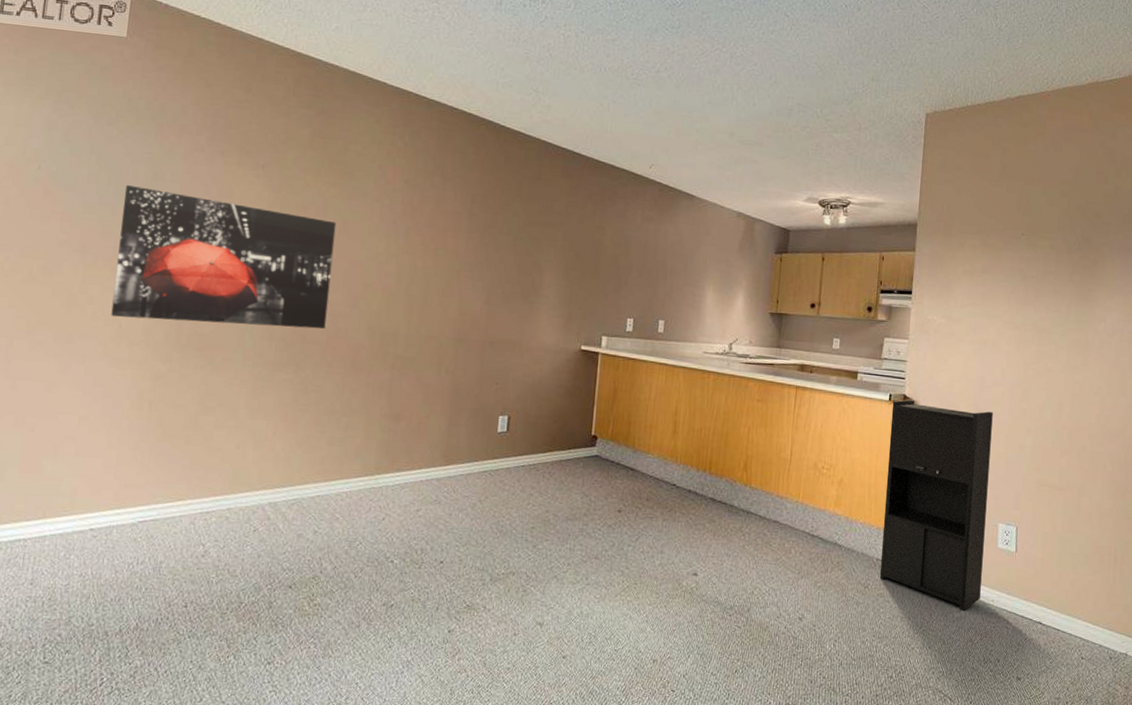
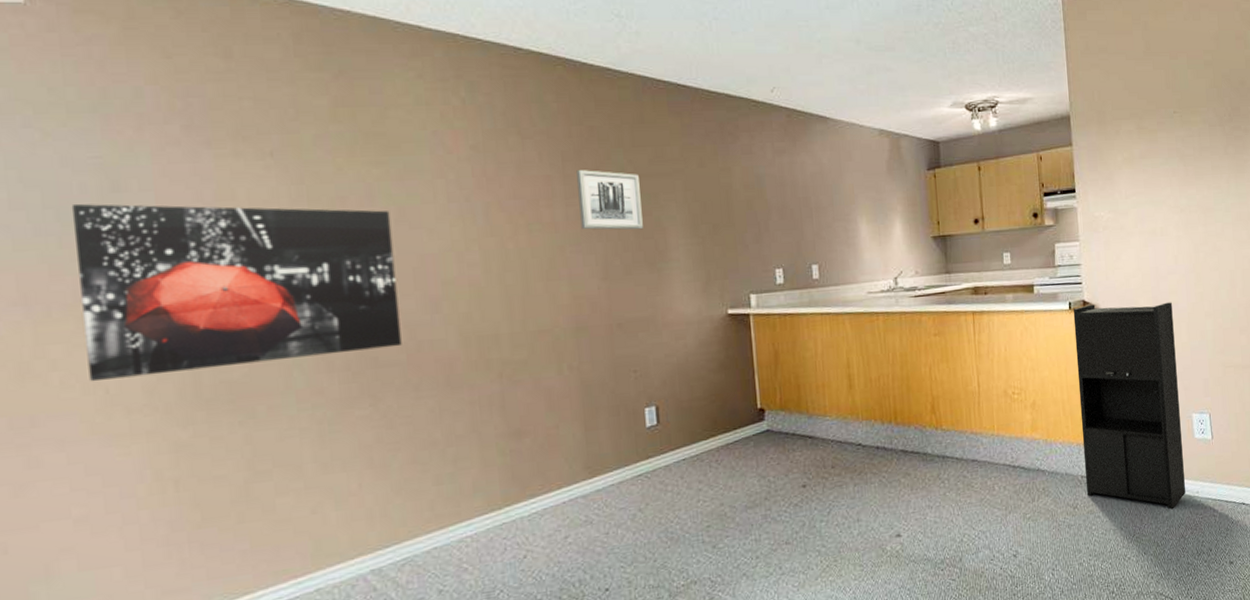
wall art: none [476,211,529,267] -> present [576,170,643,230]

